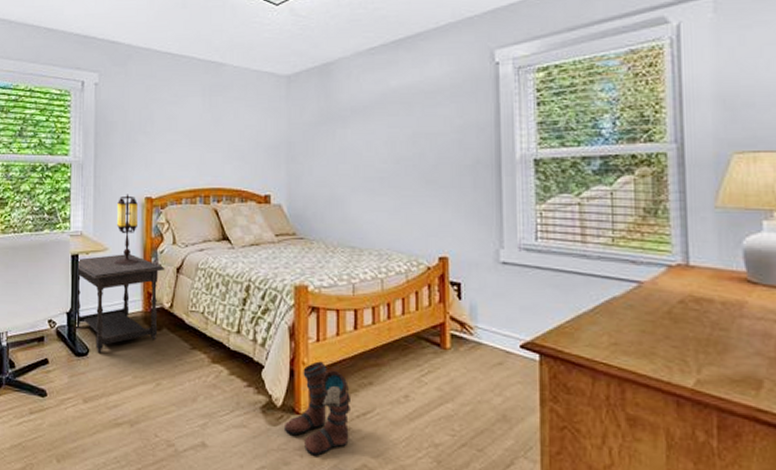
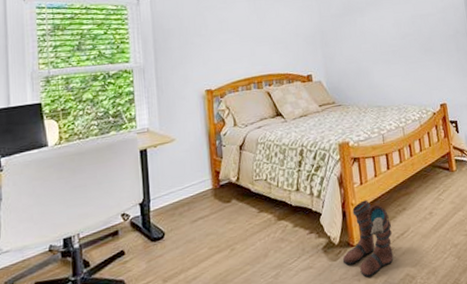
side table: present [73,254,165,353] -> none [145,140,230,234]
table lamp: present [113,194,140,265] -> none [180,89,206,153]

